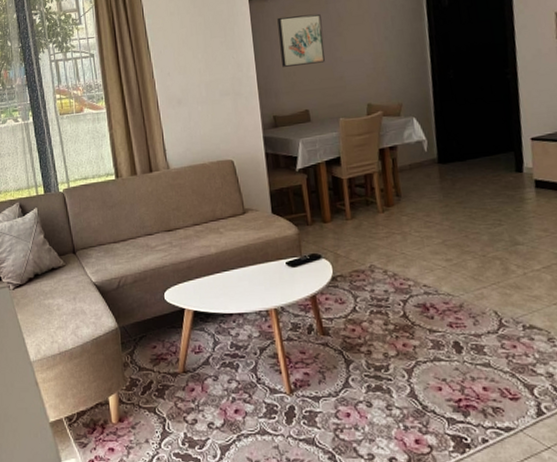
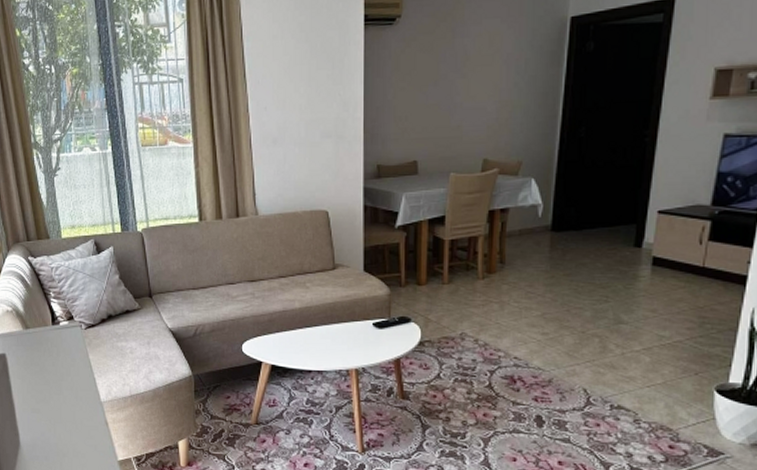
wall art: present [277,14,325,67] -> none [394,49,445,110]

